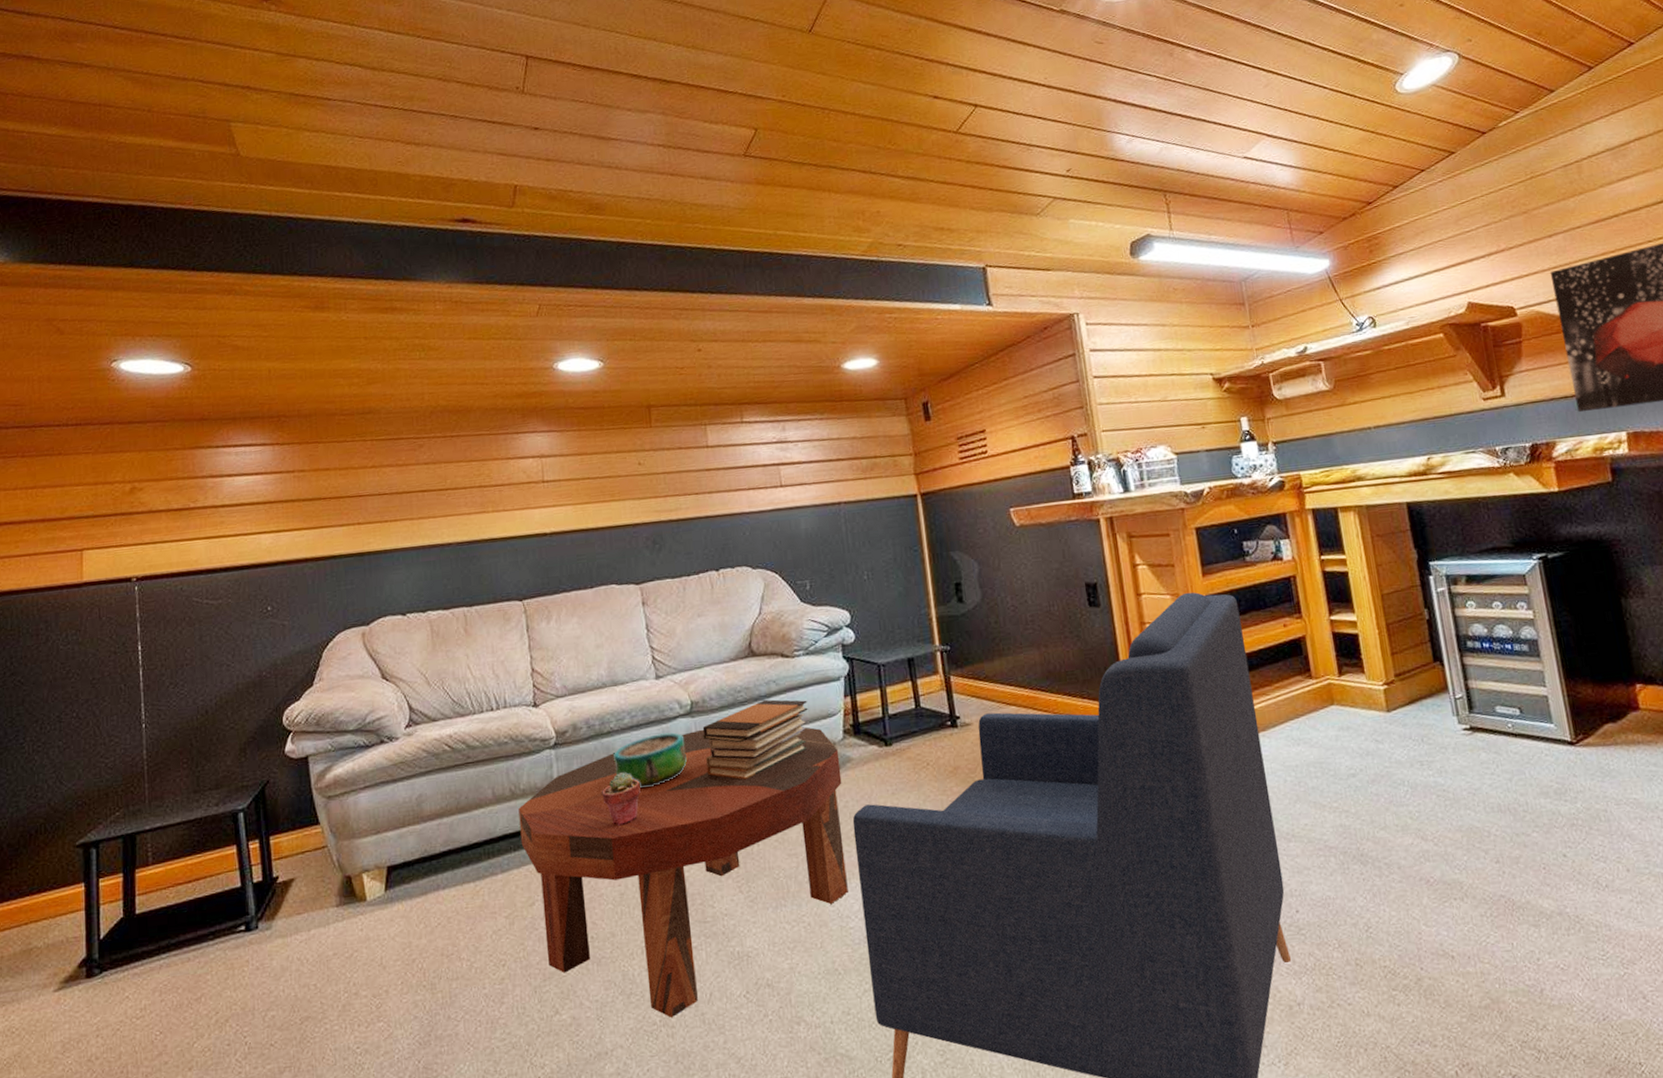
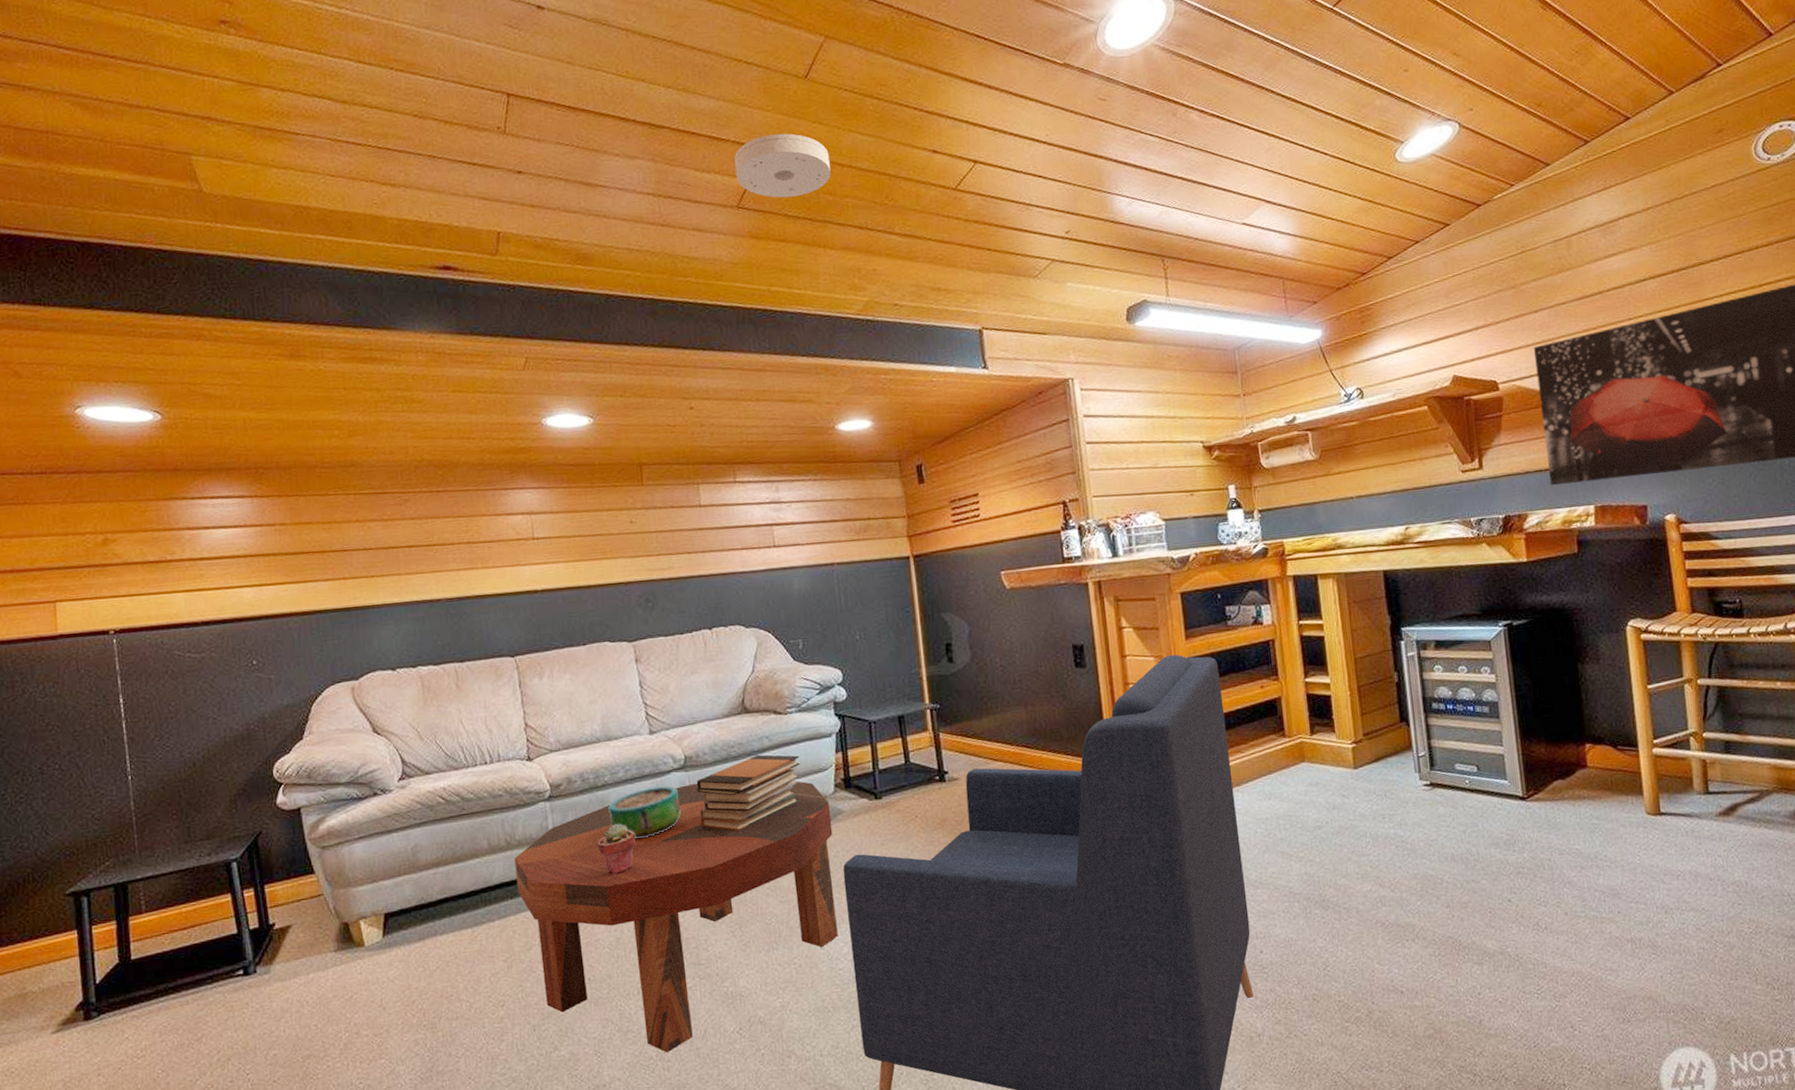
smoke detector: none [741,84,835,146] -> present [734,133,831,198]

